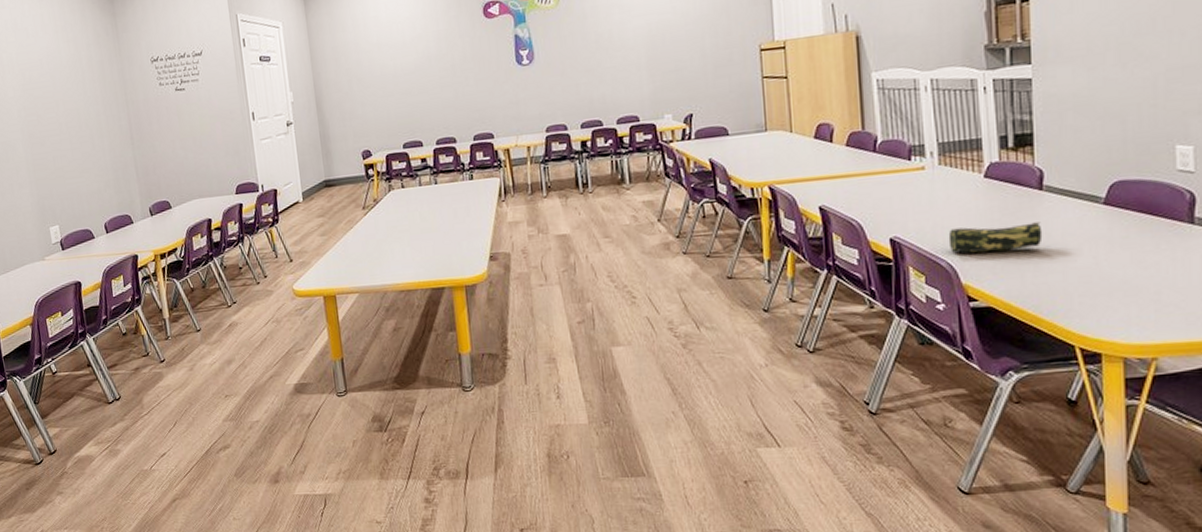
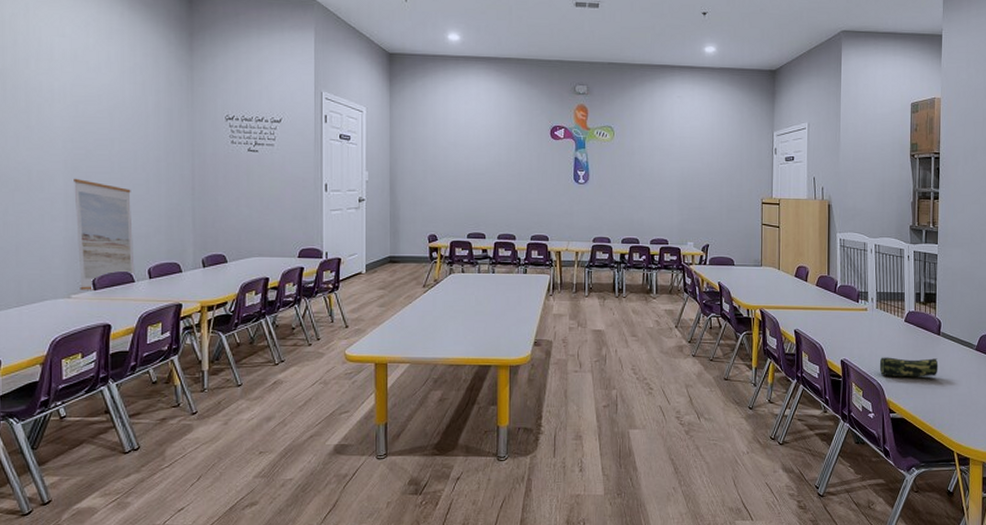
wall art: none [31,144,94,252] -> present [74,178,135,290]

